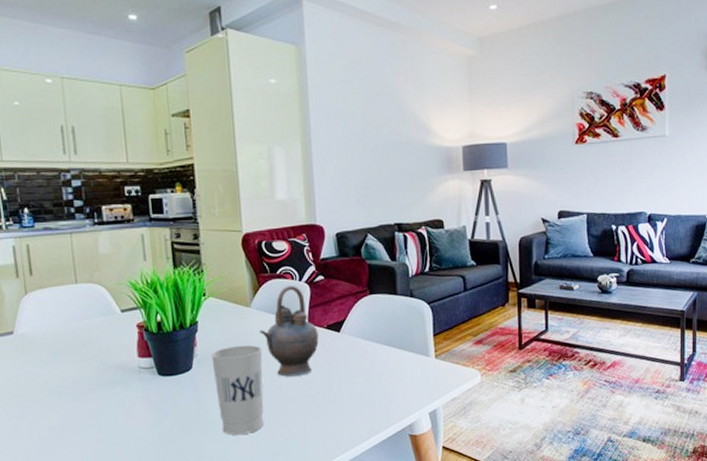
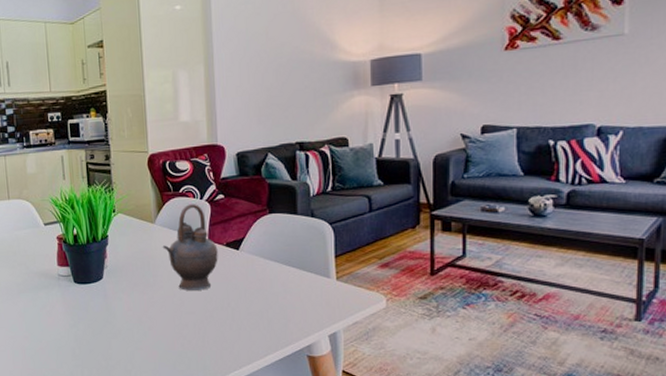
cup: present [211,345,264,436] -> none [119,258,166,343]

